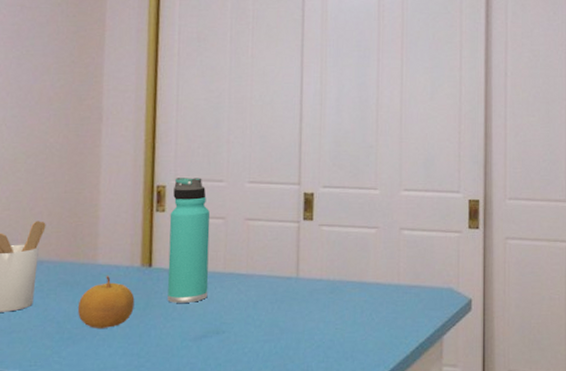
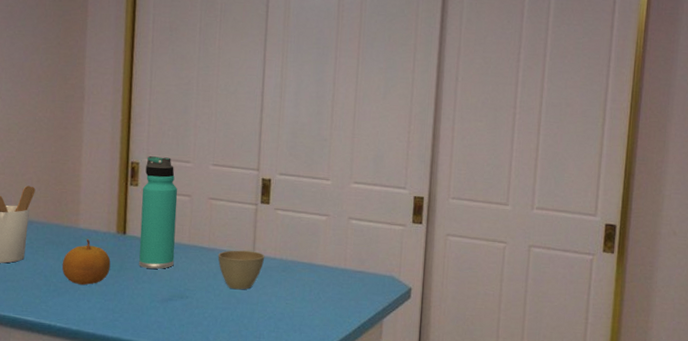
cup: none [257,273,310,318] -> present [218,250,265,290]

